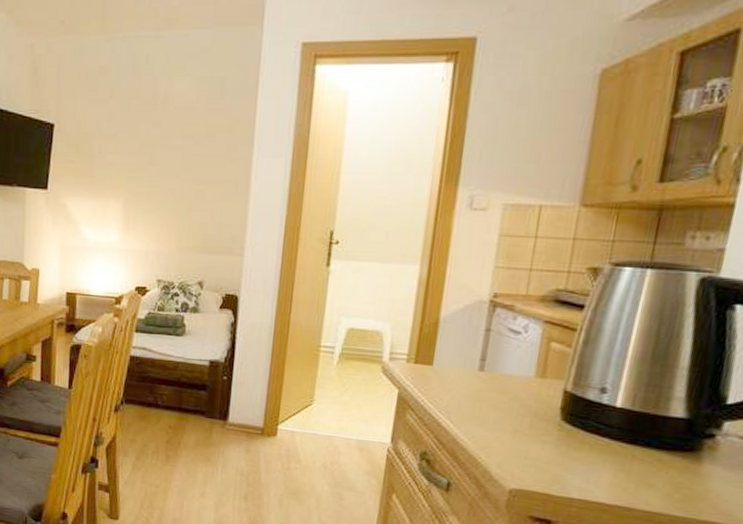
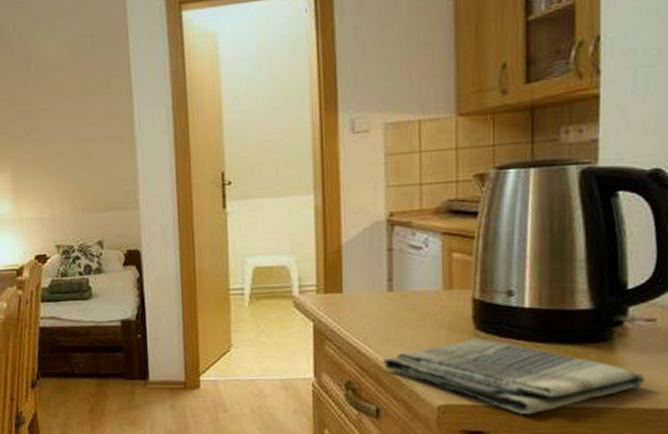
dish towel: none [461,428,728,512] -> present [383,337,645,415]

